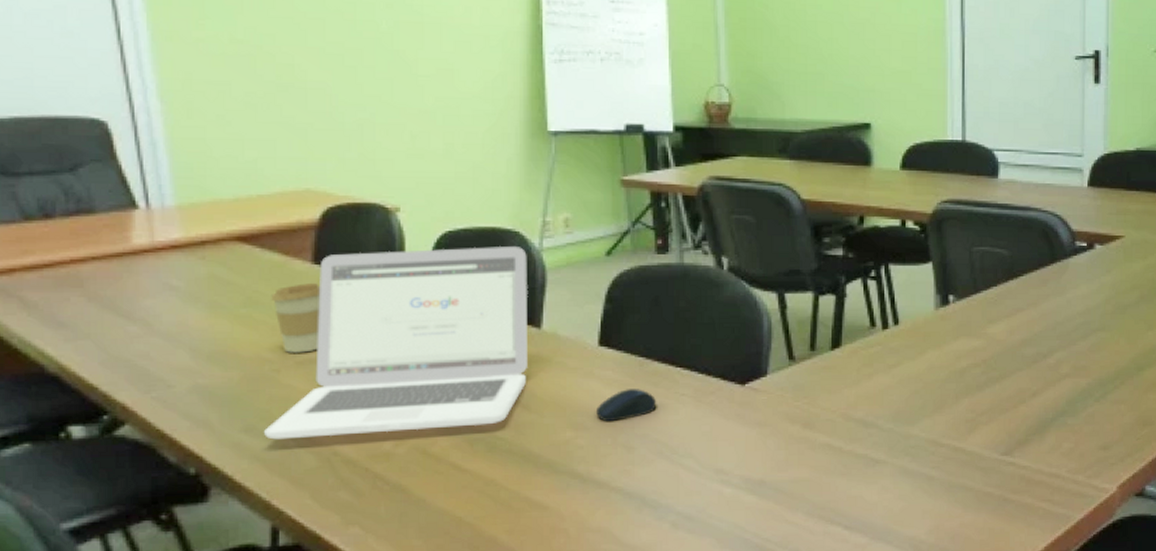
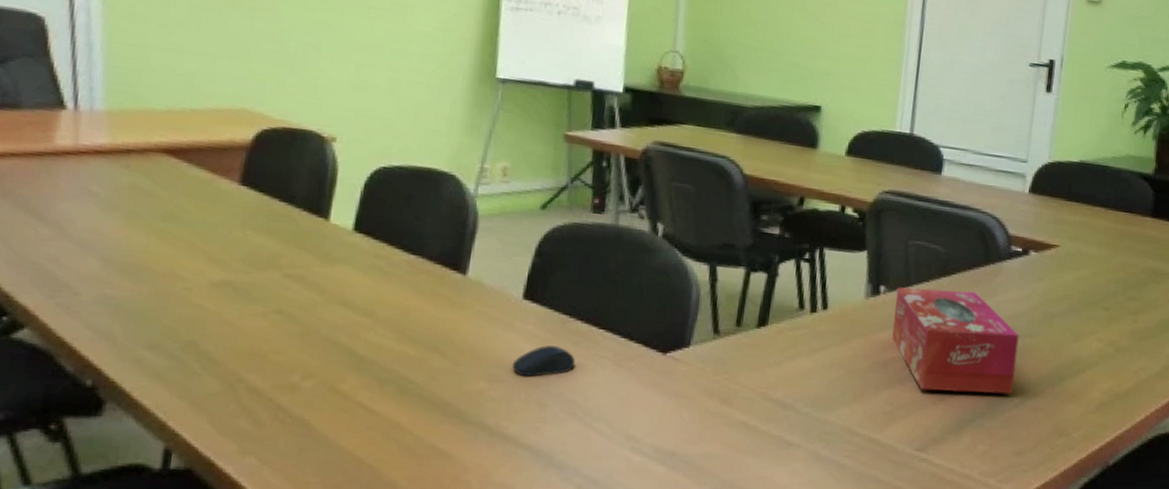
laptop: present [264,245,527,440] -> none [169,177,461,367]
coffee cup: present [271,282,321,353] -> none [192,203,246,274]
tissue box: none [965,292,1093,394] -> present [892,287,1019,395]

